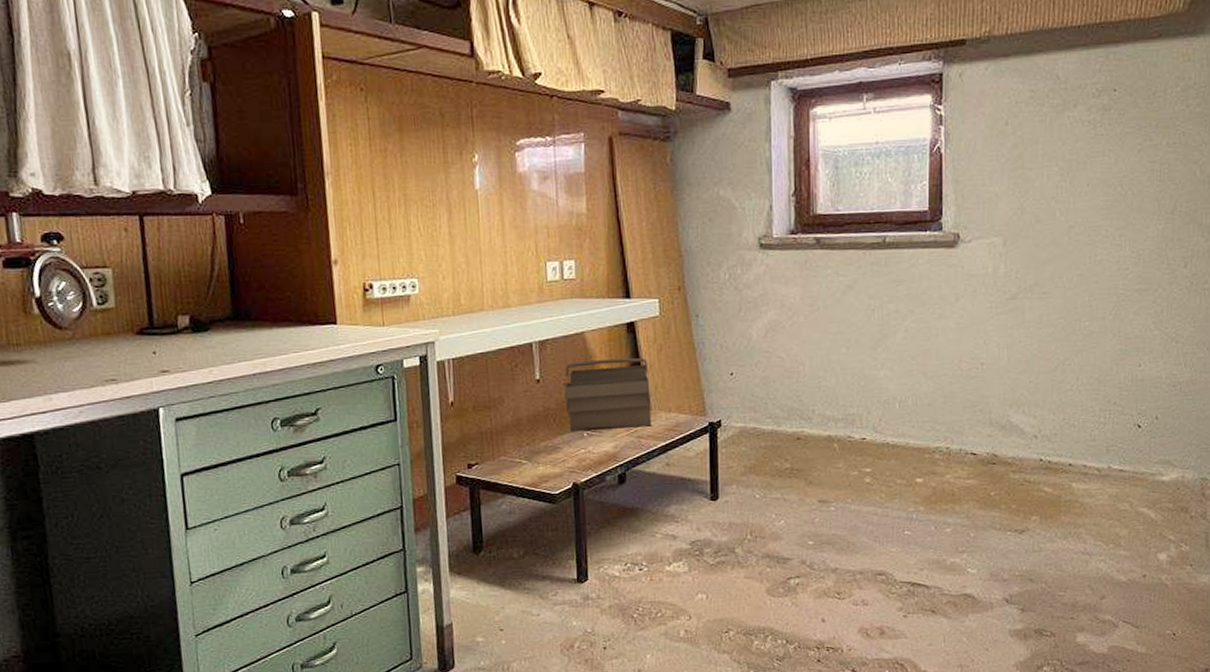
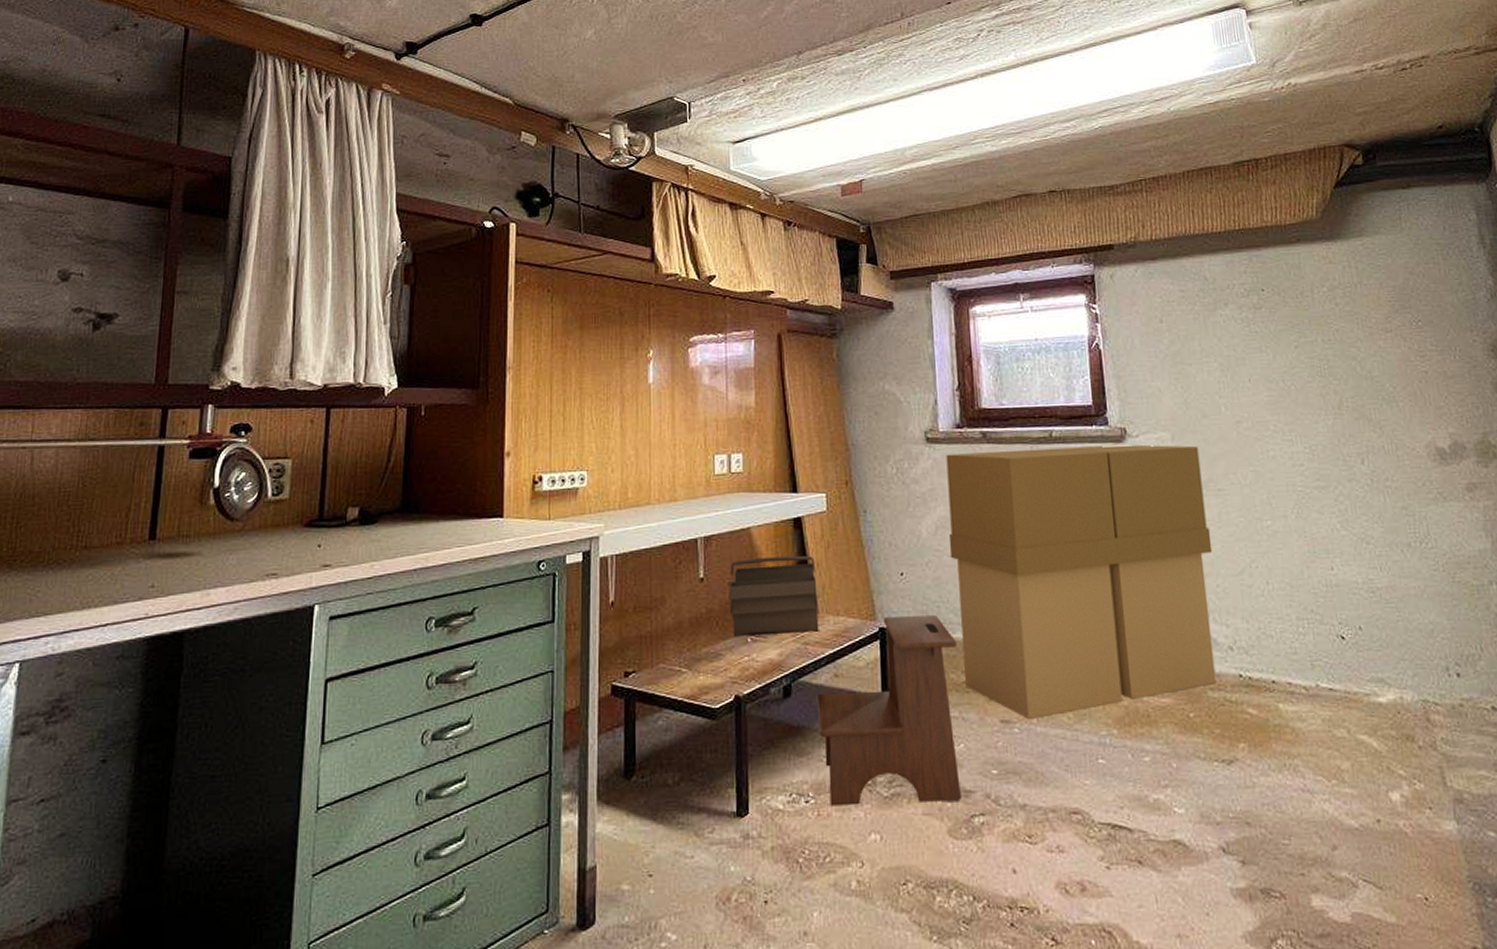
step stool: none [649,411,782,573] -> present [816,615,961,807]
cardboard boxes: none [778,249,1030,499] -> present [946,444,1217,719]

